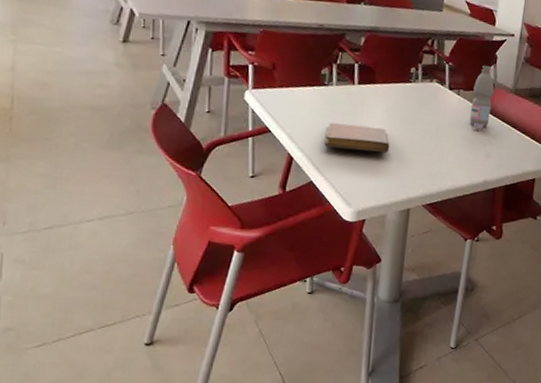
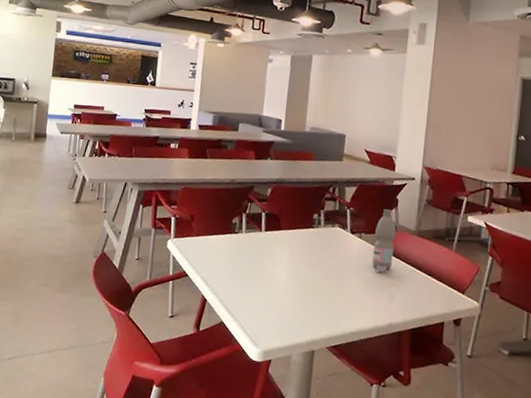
notebook: present [324,123,390,153] -> none [234,267,295,295]

